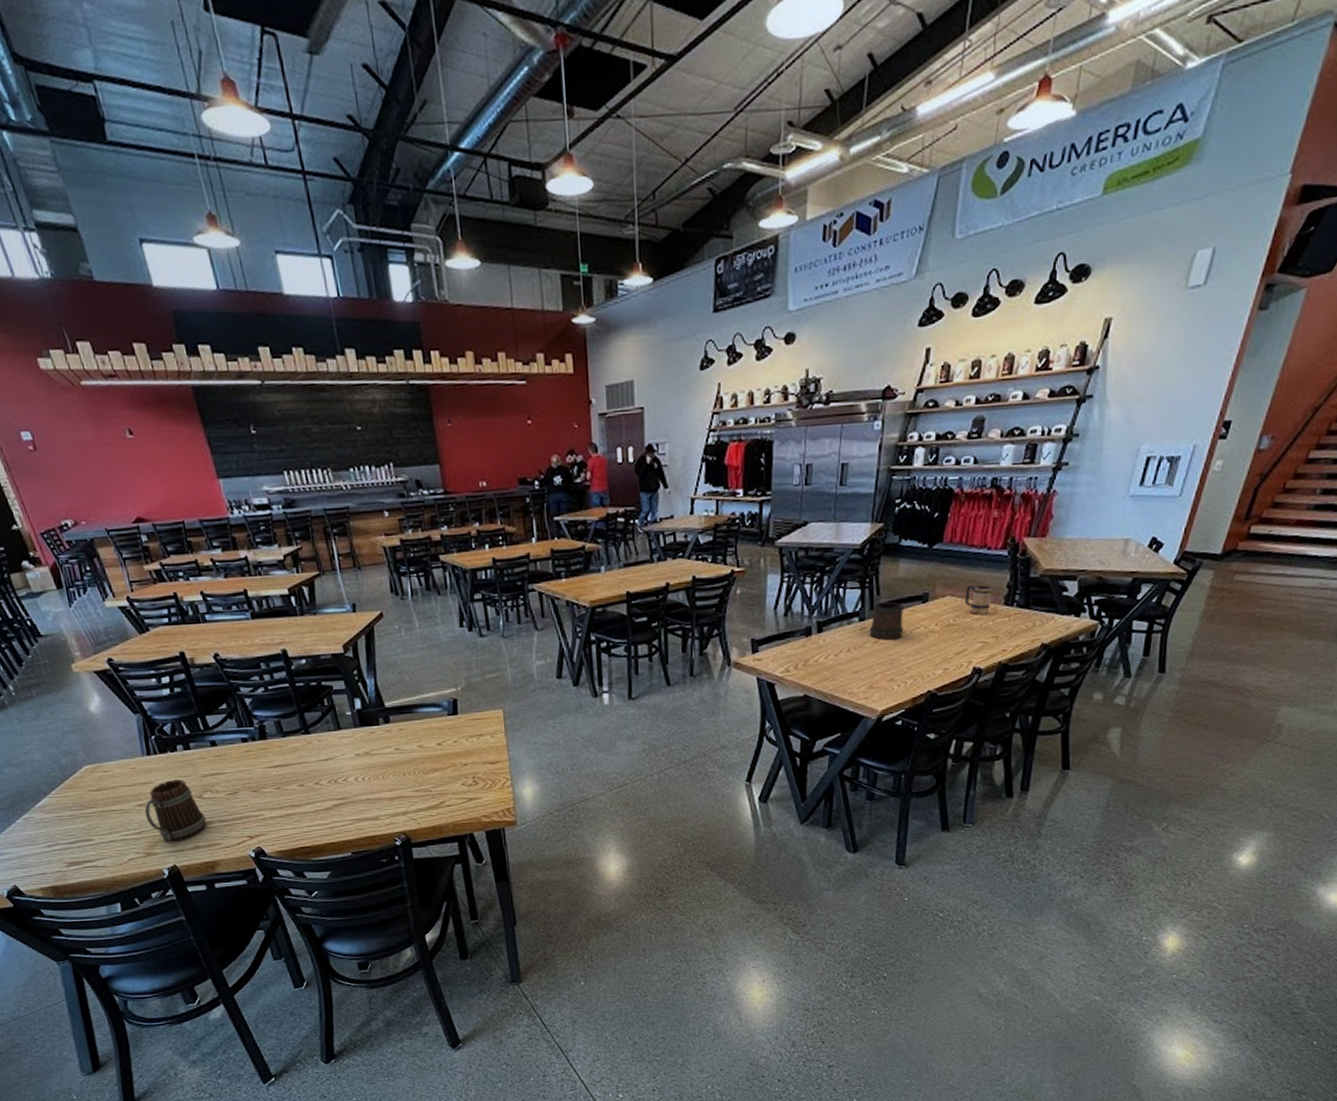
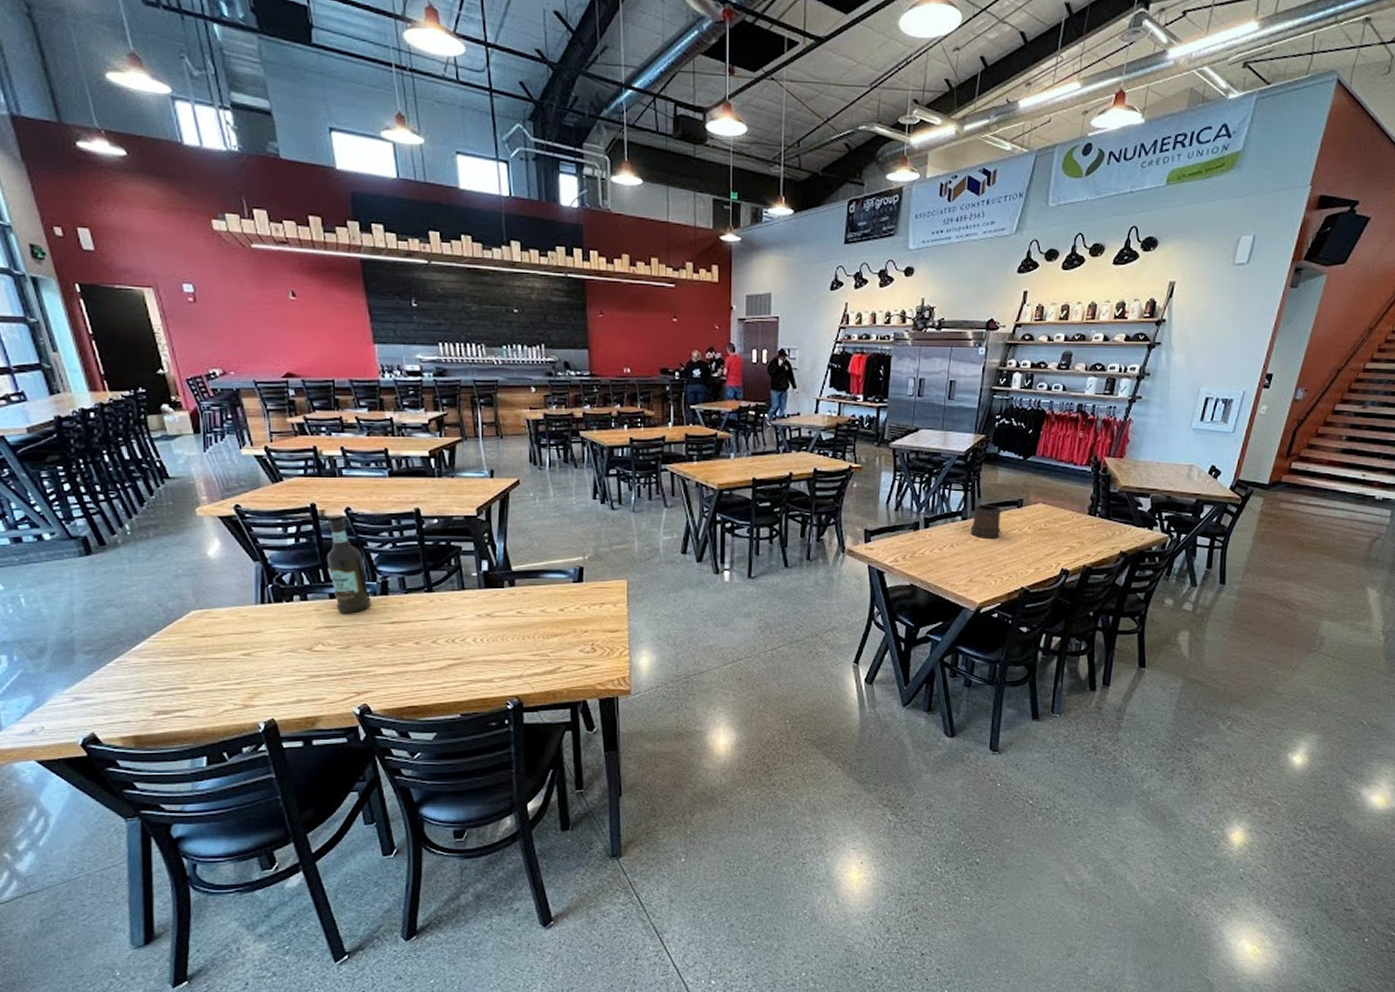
beer mug: present [144,779,207,843] -> none [249,630,313,696]
root beer: none [198,661,252,761] -> present [326,514,371,614]
beer mug: present [965,585,991,616] -> none [1055,495,1077,523]

